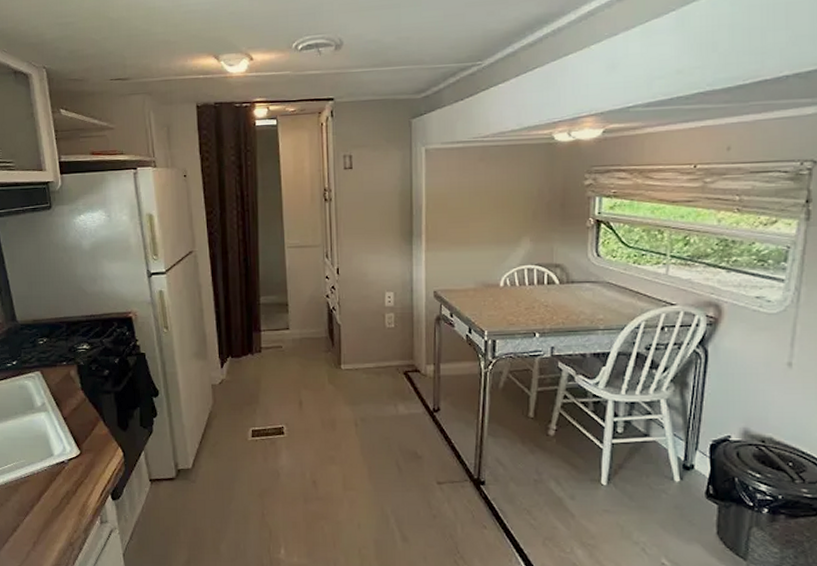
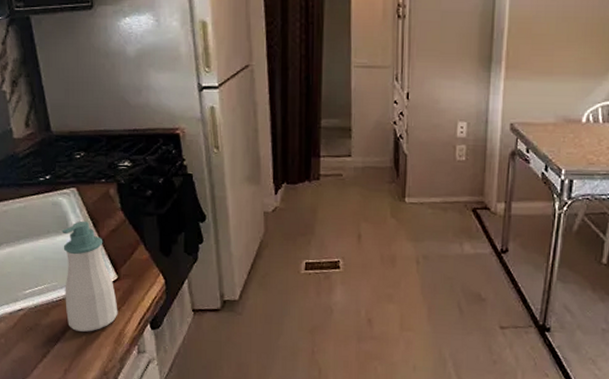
soap bottle: none [28,401,81,505] -> present [62,221,118,332]

